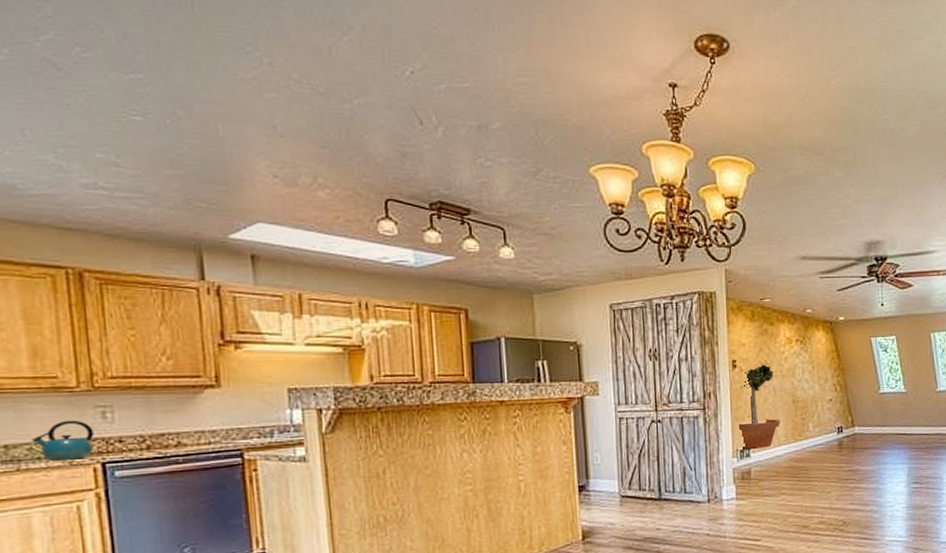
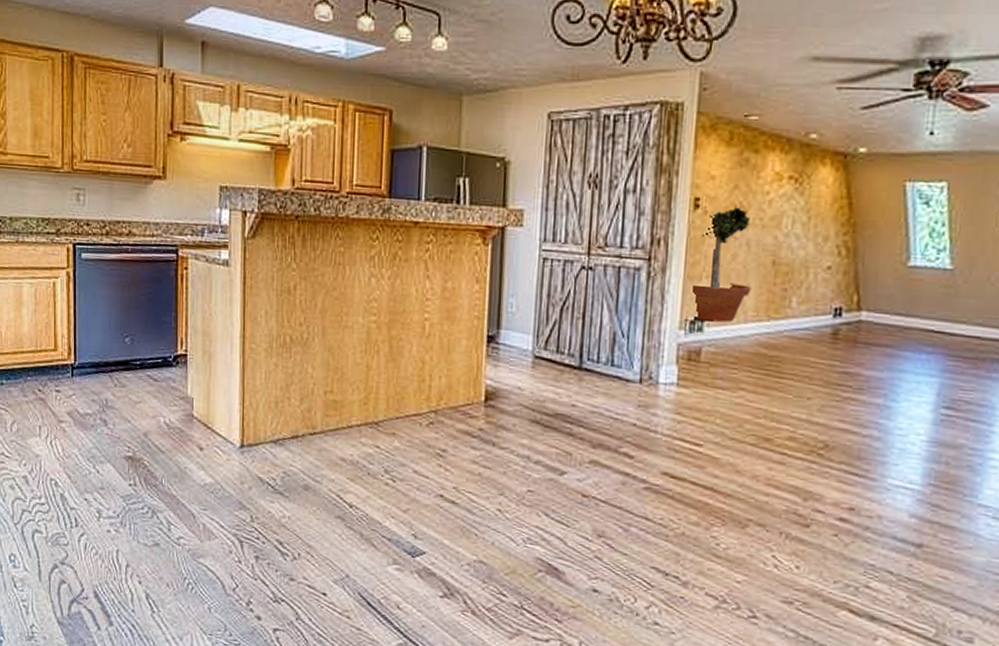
kettle: present [32,420,94,462] -> none [28,199,70,239]

